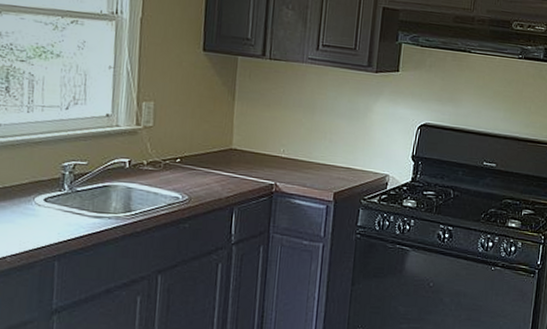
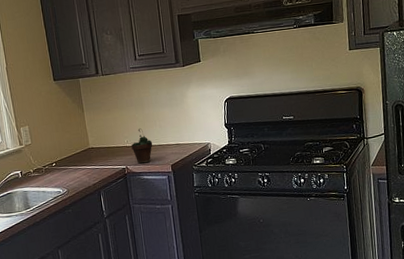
succulent plant: none [287,138,316,184] -> present [131,128,153,164]

